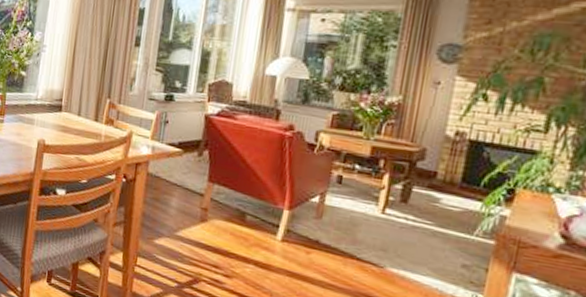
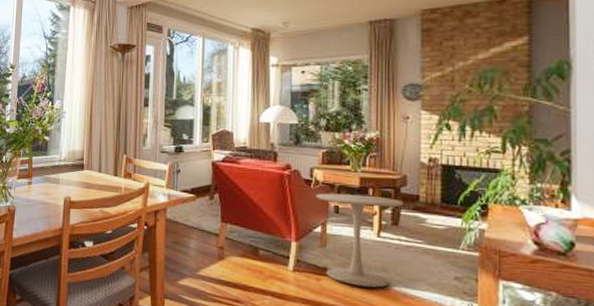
side table: none [317,160,418,268] -> present [315,193,403,288]

